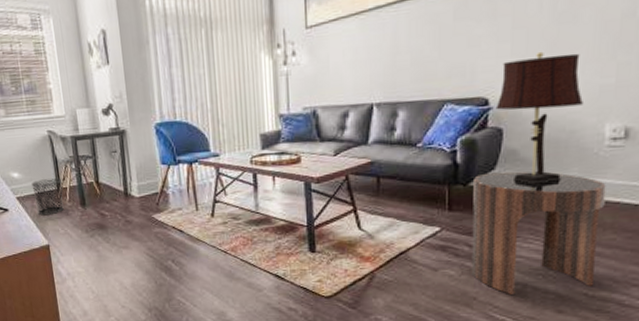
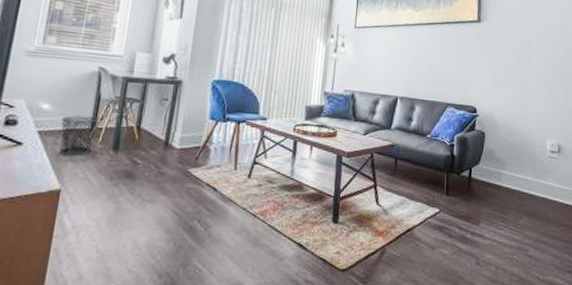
side table: present [471,171,607,294] -> none [460,166,549,275]
table lamp: present [495,51,585,184] -> none [481,80,535,180]

